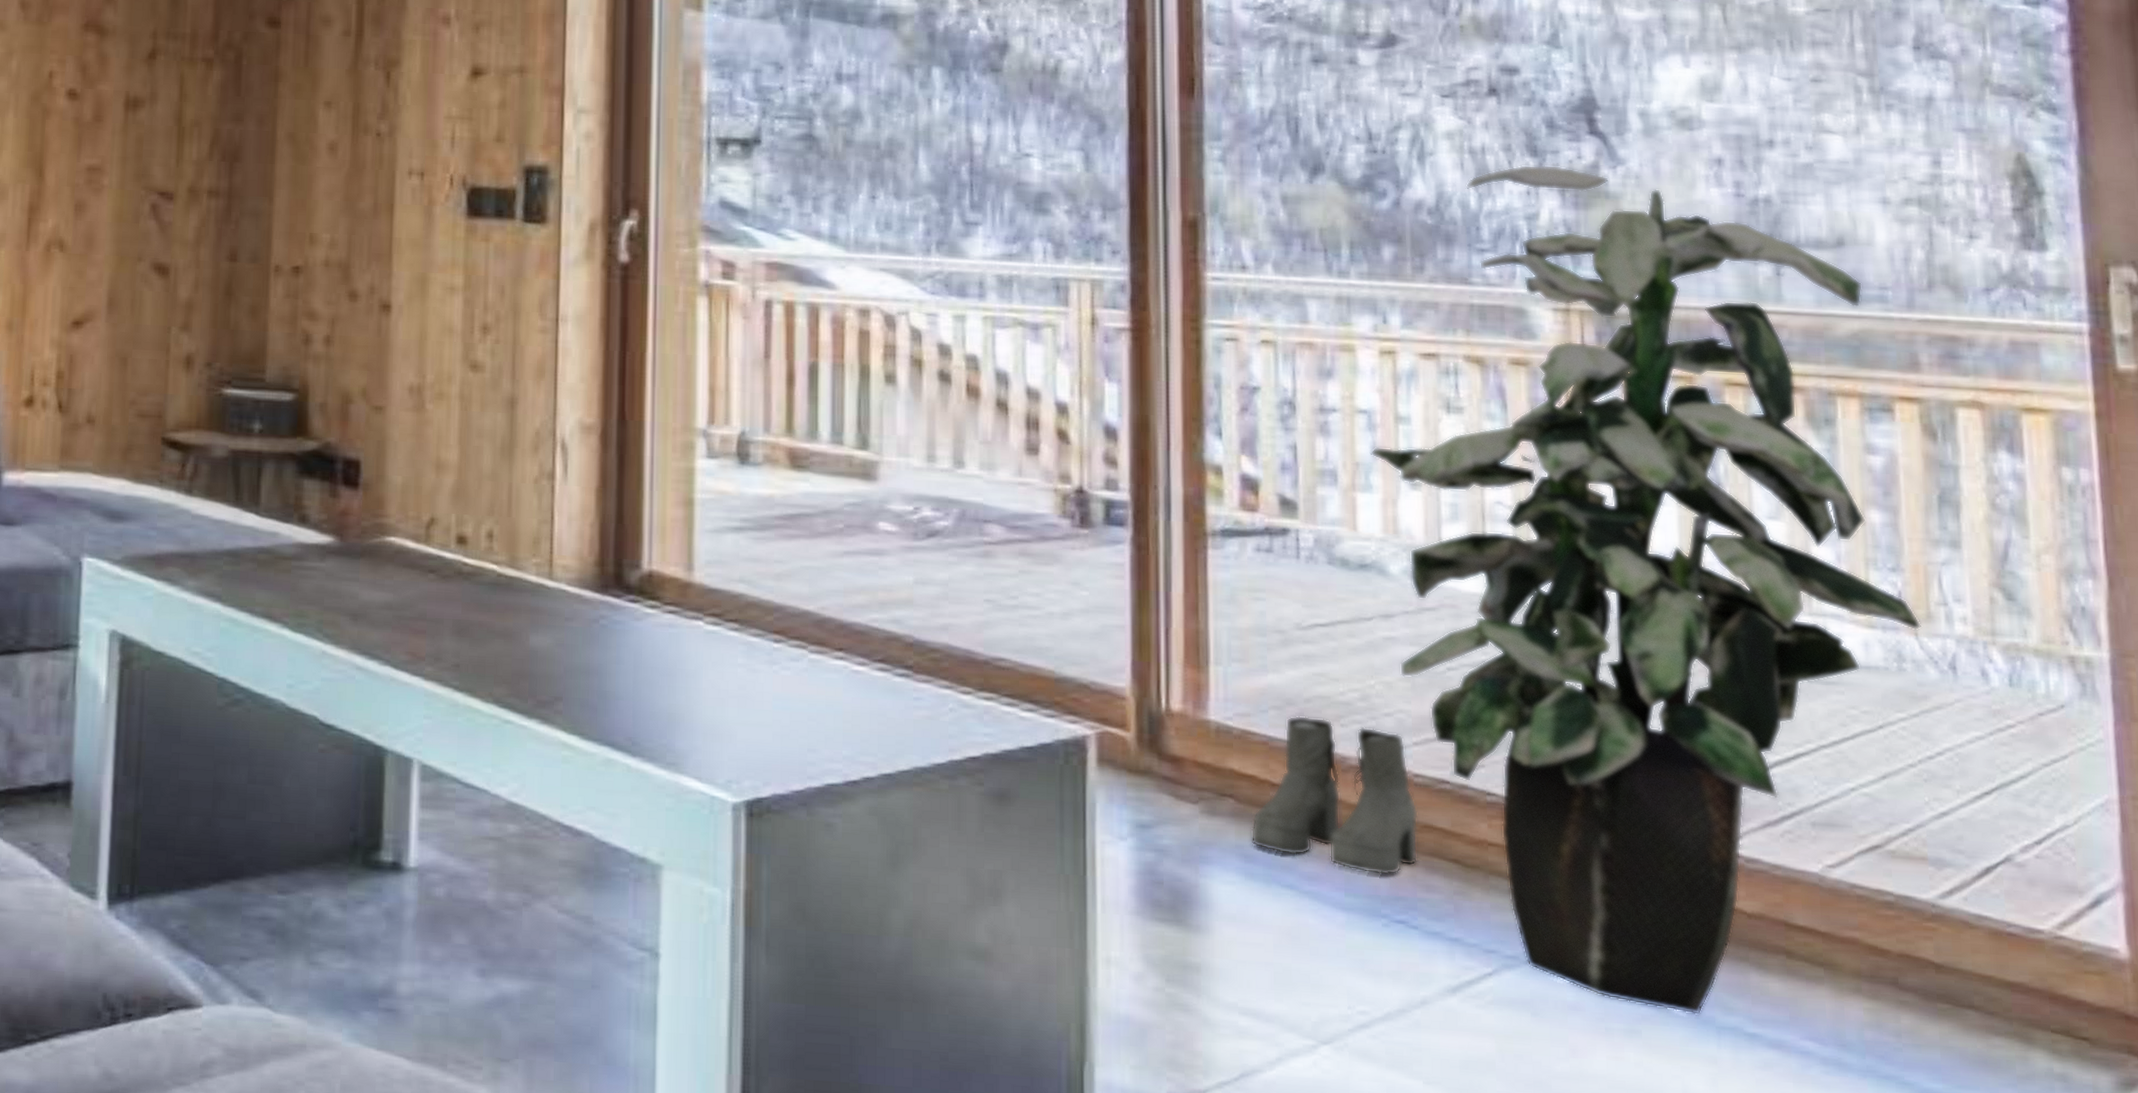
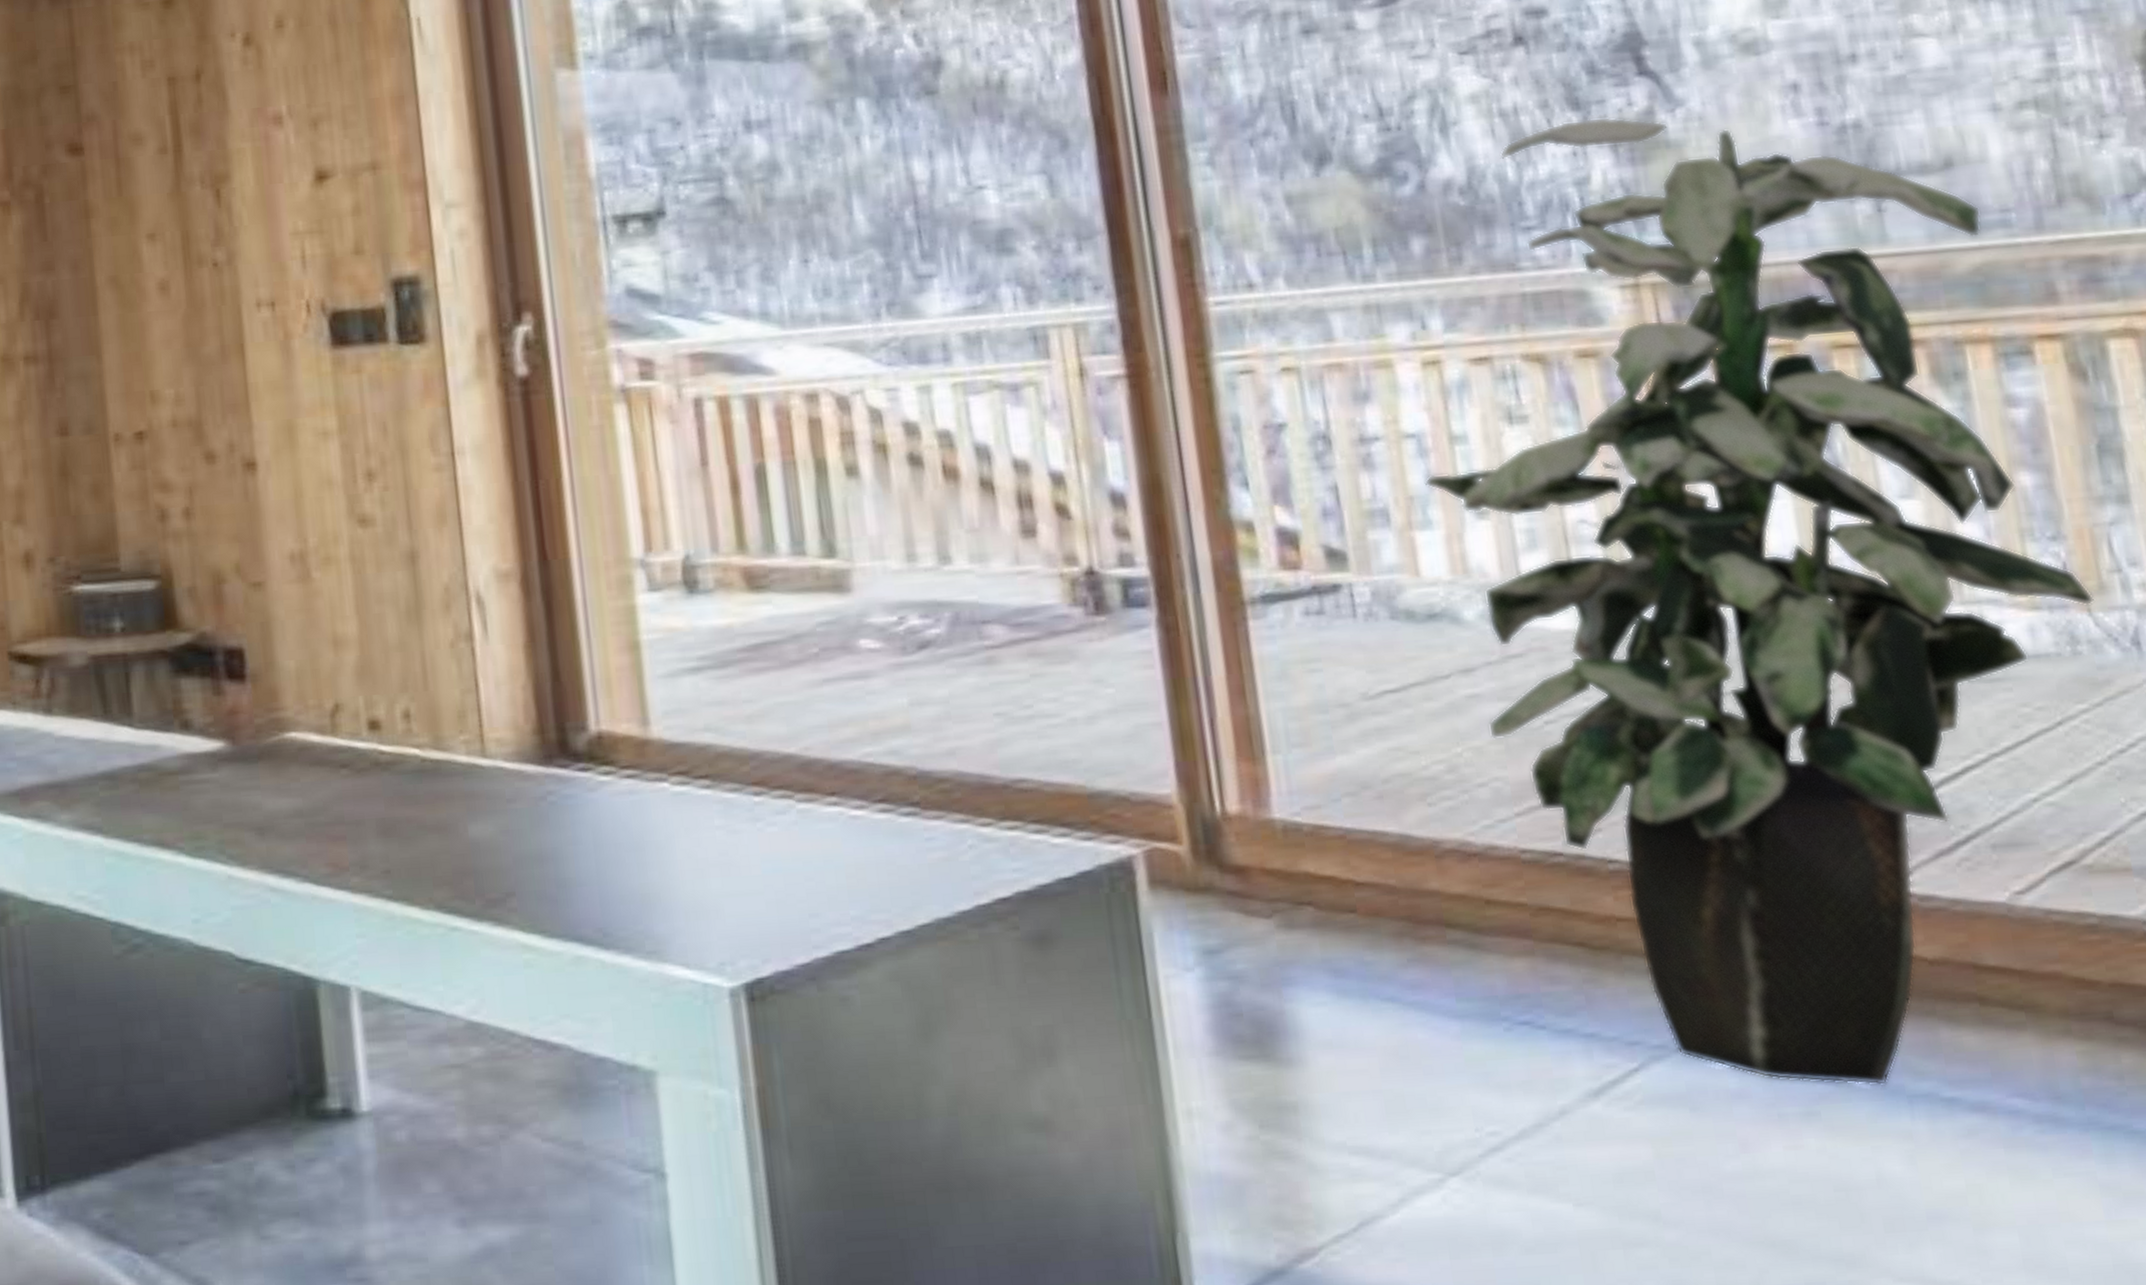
boots: present [1250,715,1419,876] -> none [1337,798,1537,973]

